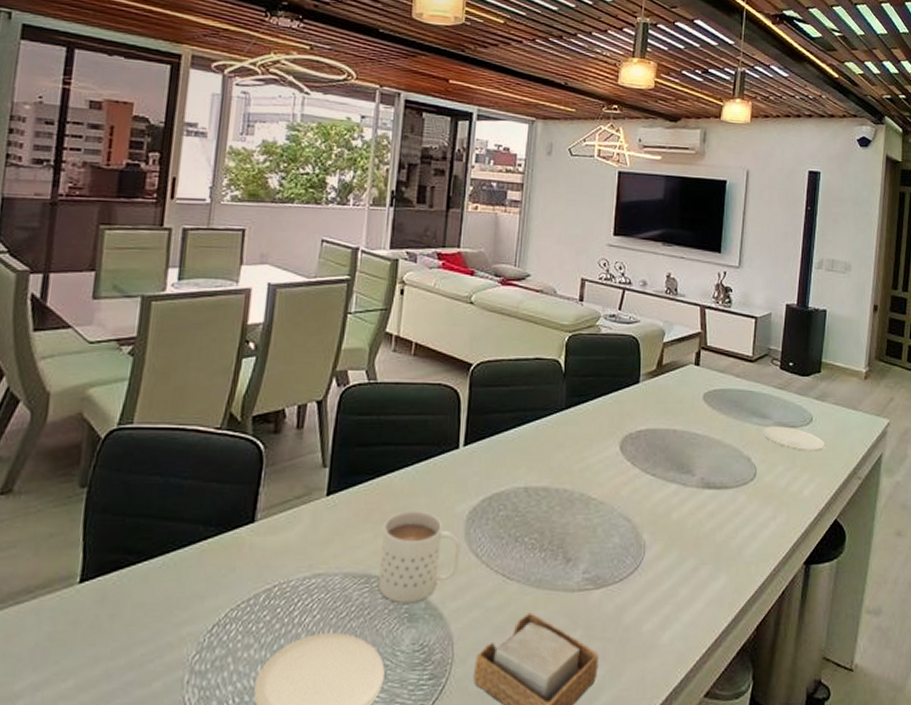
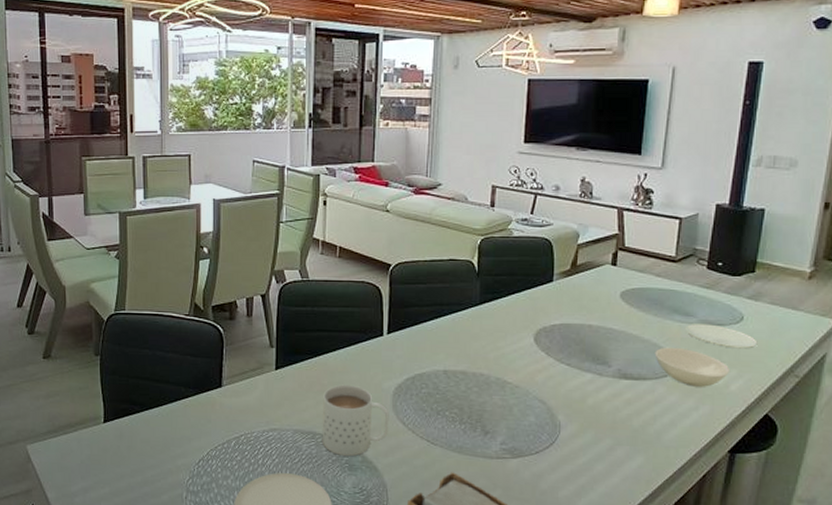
soup bowl: none [735,452,803,494] -> present [654,347,731,387]

